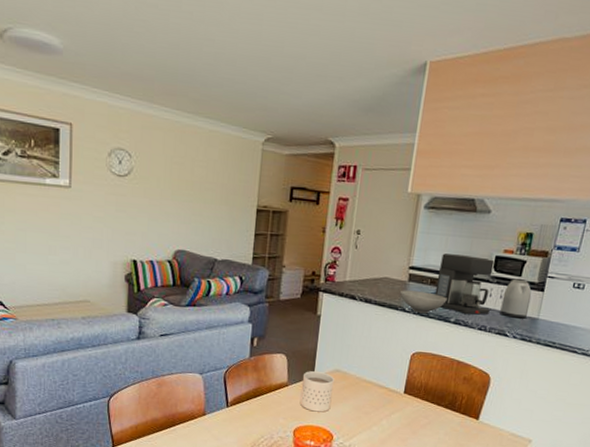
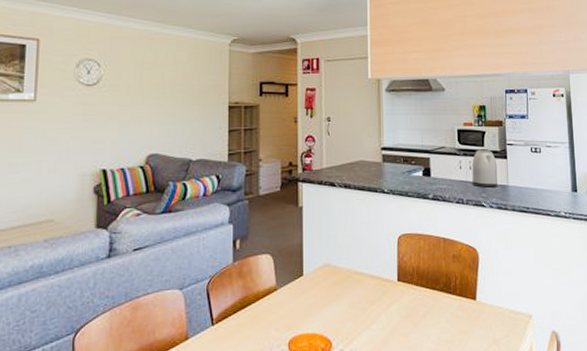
mug: present [300,370,334,412] -> none [291,268,325,317]
bowl: present [400,290,447,314] -> none [377,171,422,193]
coffee maker: present [434,253,495,315] -> none [409,132,463,190]

